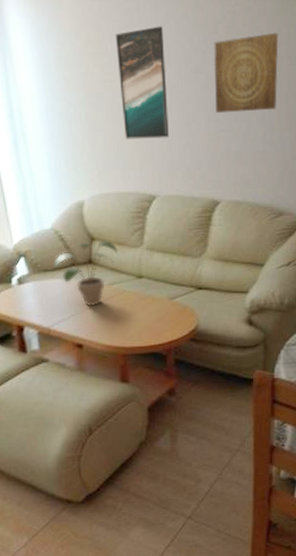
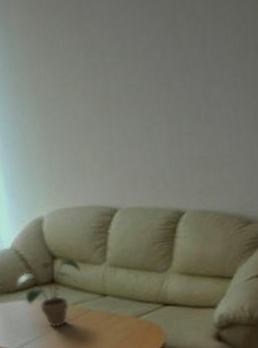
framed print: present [116,26,169,139] -> none [67,19,129,149]
wall art: present [213,32,279,113] -> none [173,19,244,114]

